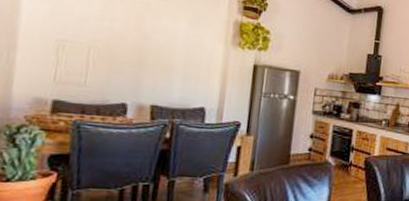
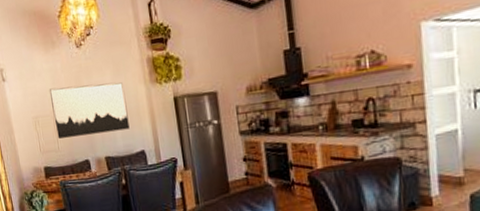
wall art: none [88,15,198,83] -> present [49,82,130,139]

